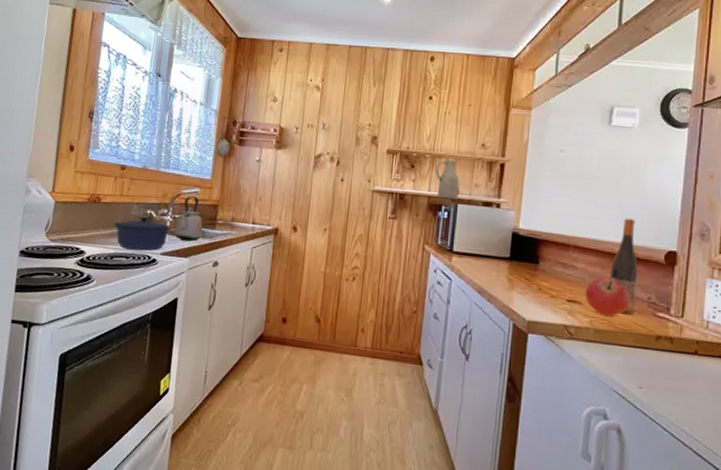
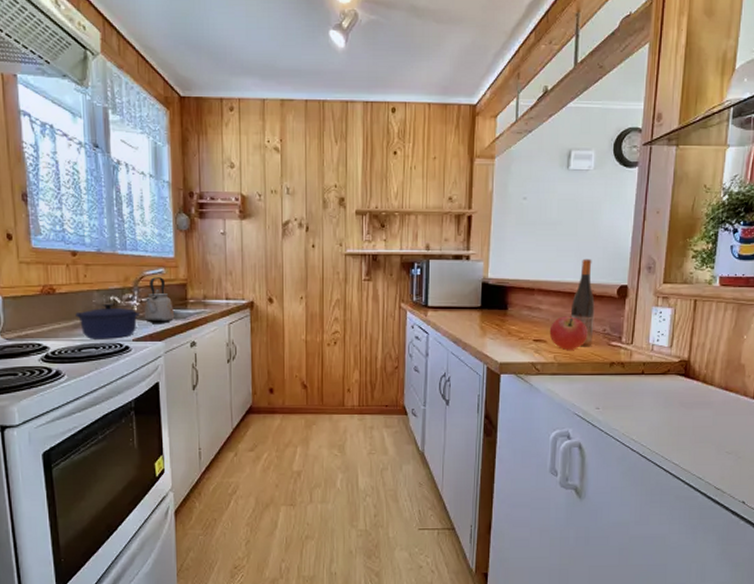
ceramic pitcher: present [434,159,460,200] -> none [405,216,430,256]

